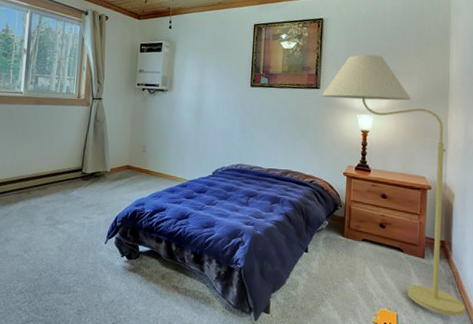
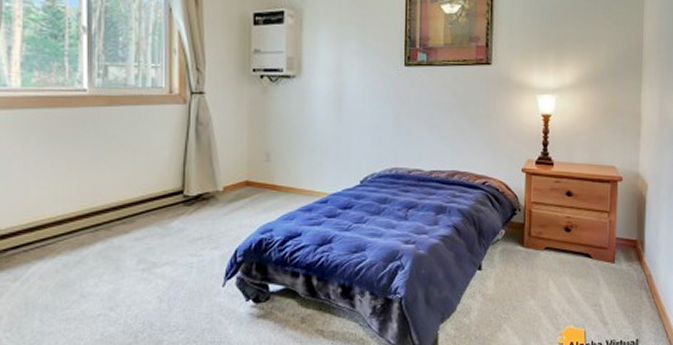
floor lamp: present [321,54,466,317] -> none [493,18,659,326]

